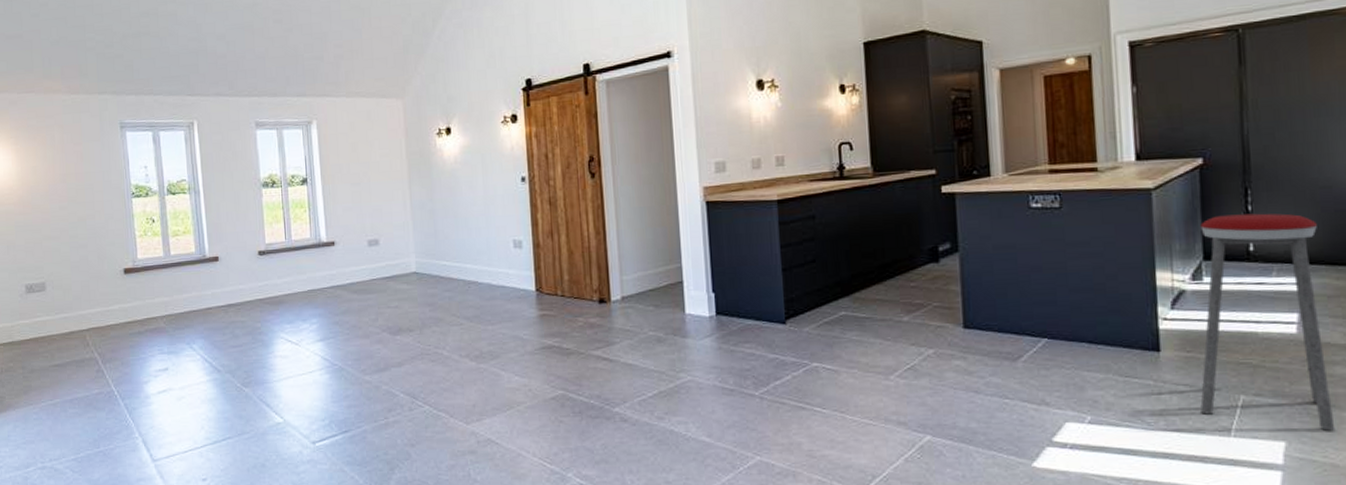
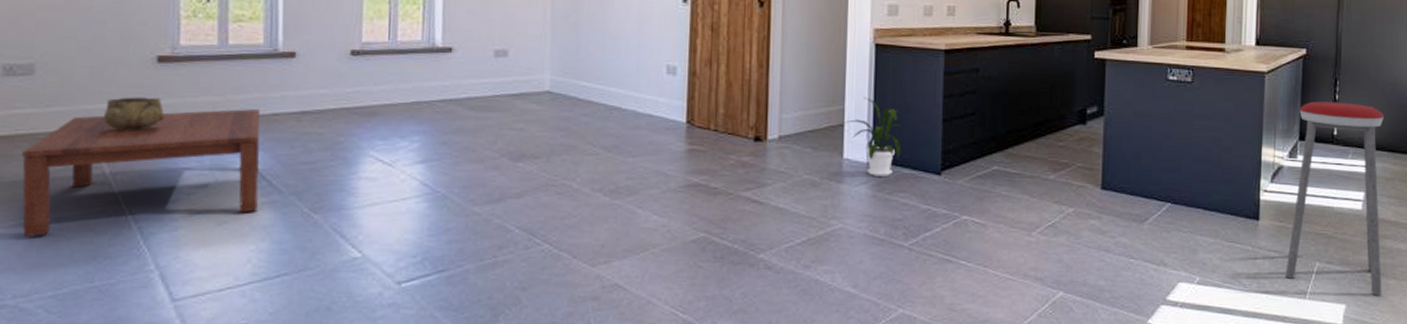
coffee table: none [44,305,204,414] -> present [22,109,261,237]
decorative bowl: none [93,301,133,330] -> present [103,97,164,132]
house plant: none [679,253,742,329] -> present [840,97,901,176]

